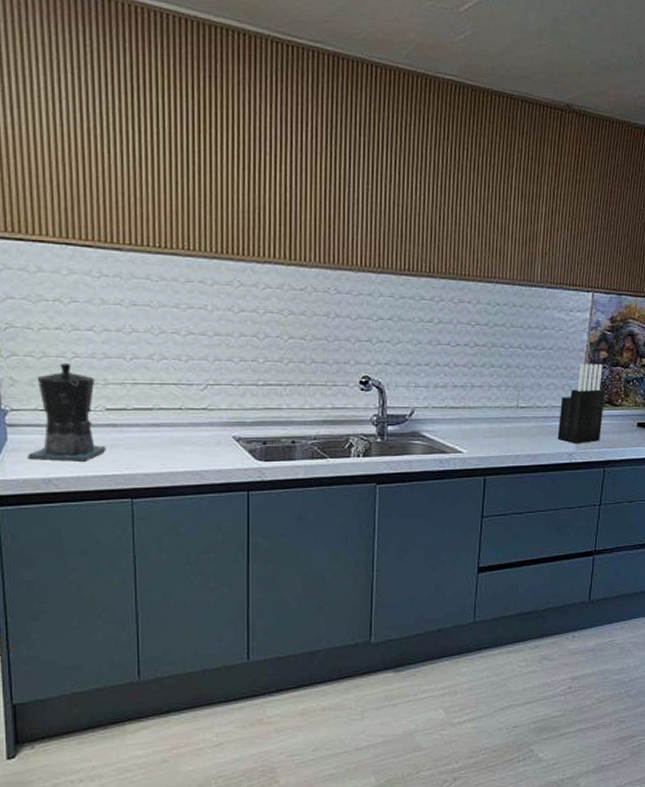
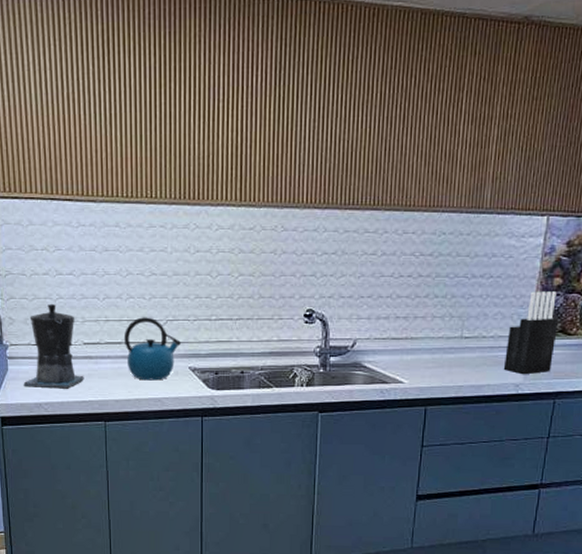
kettle: none [155,380,225,451] -> present [123,317,182,381]

